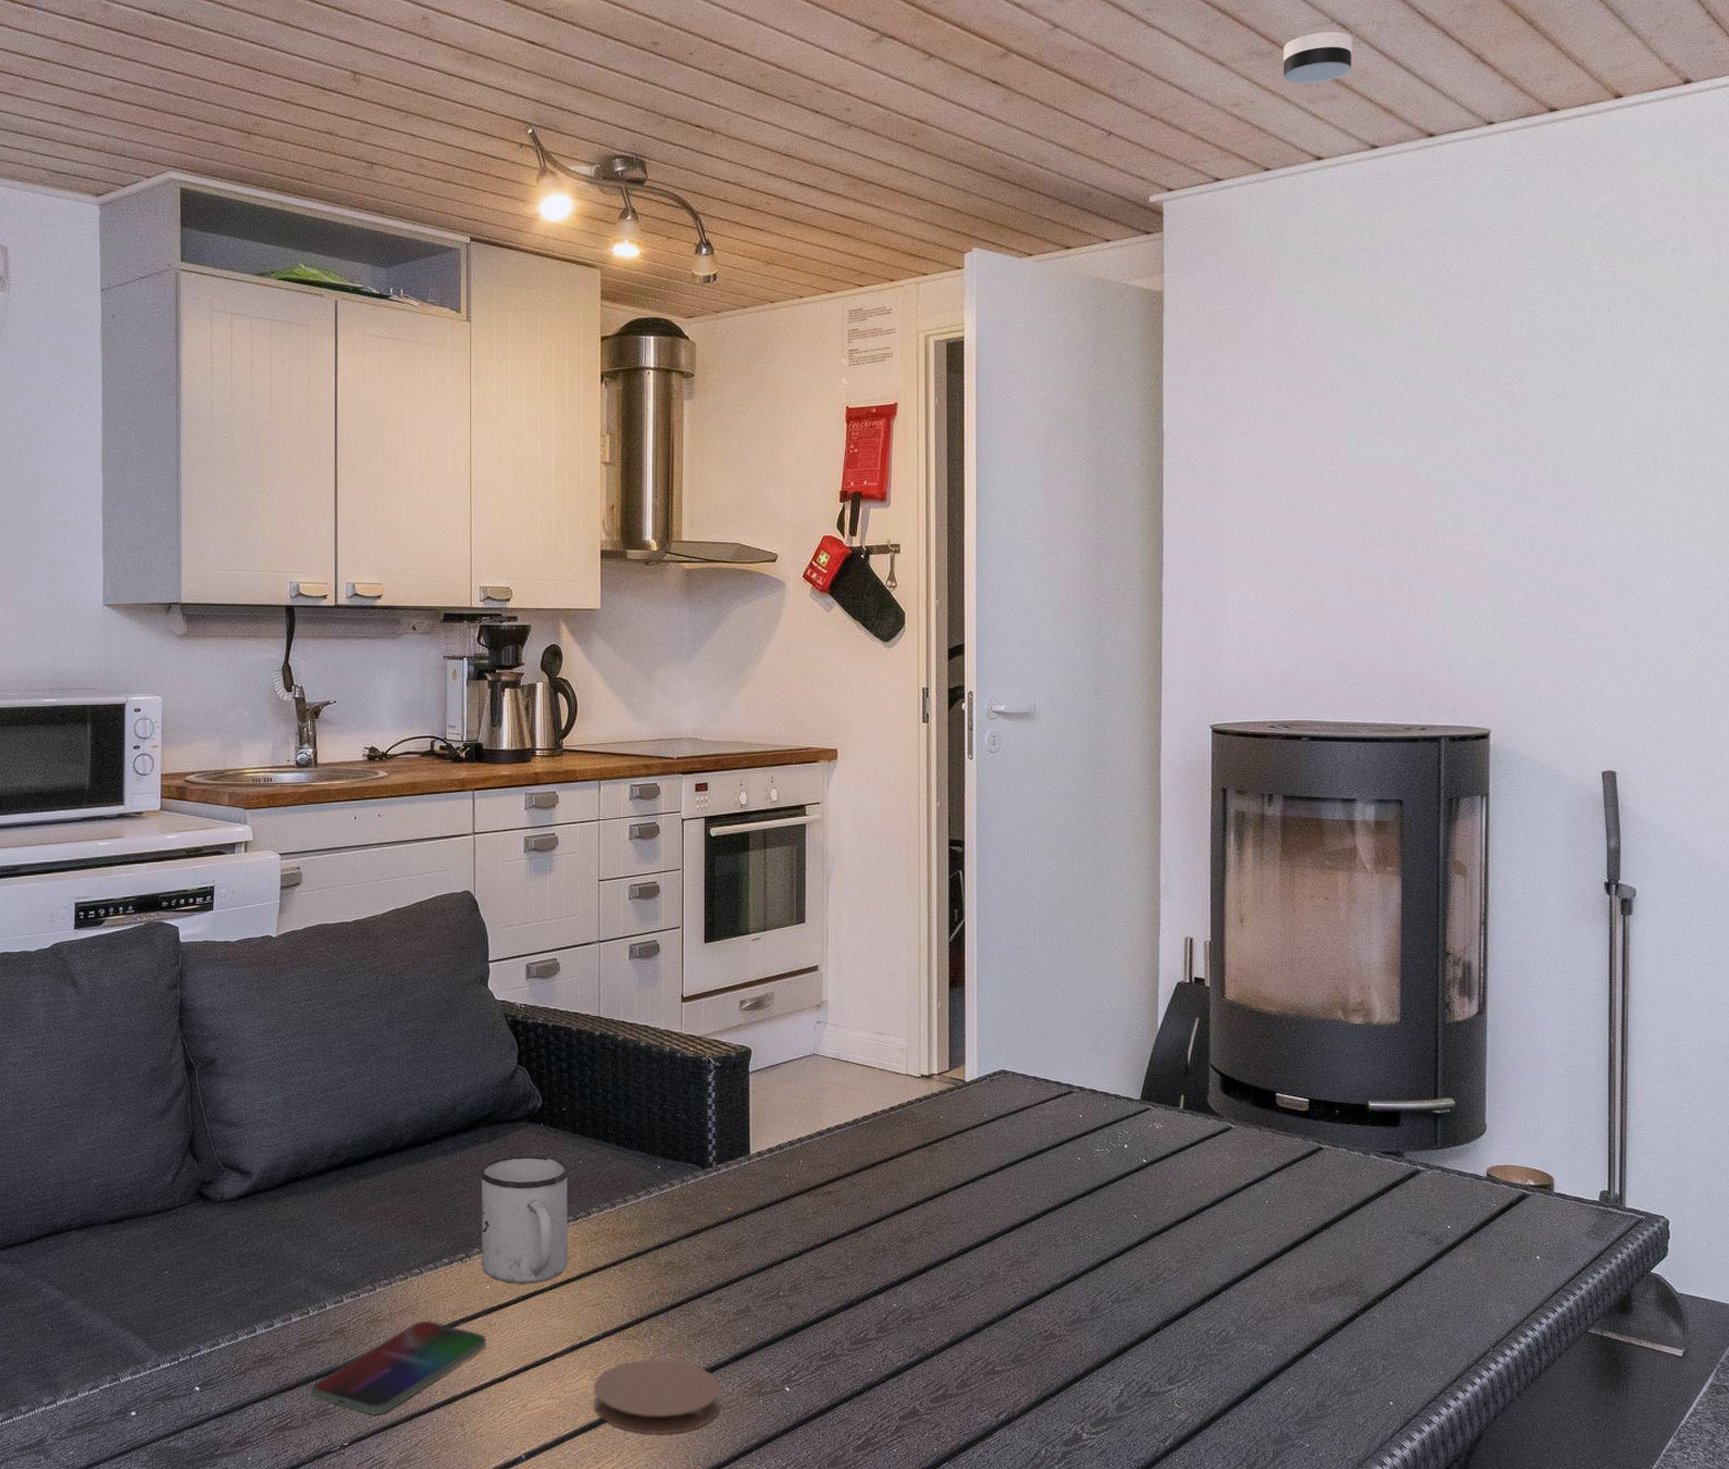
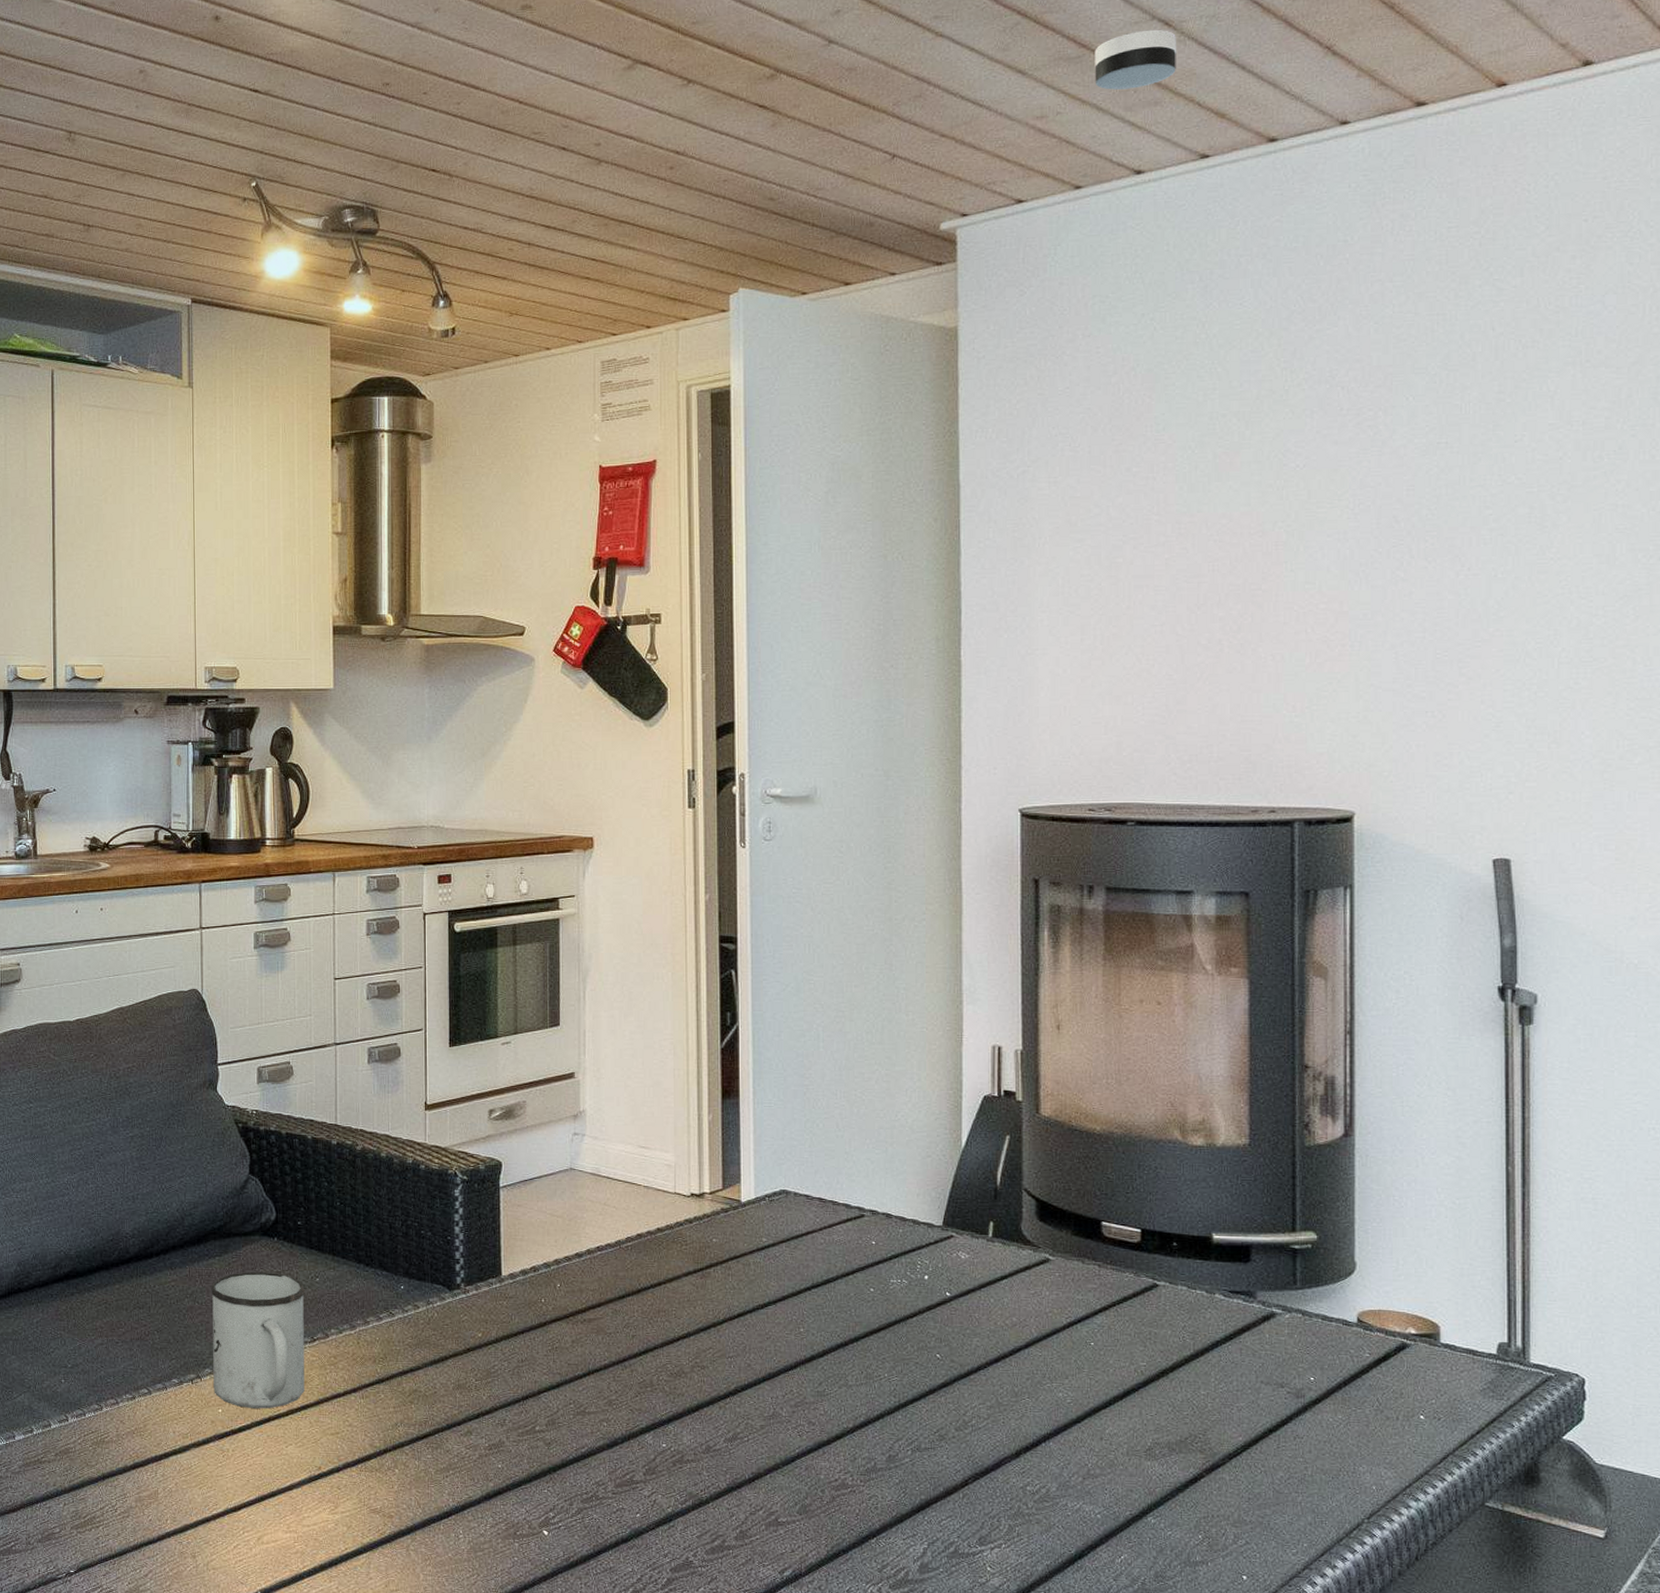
smartphone: present [311,1321,487,1415] -> none [36,1444,219,1542]
coaster: present [594,1359,721,1435] -> none [334,1494,473,1576]

